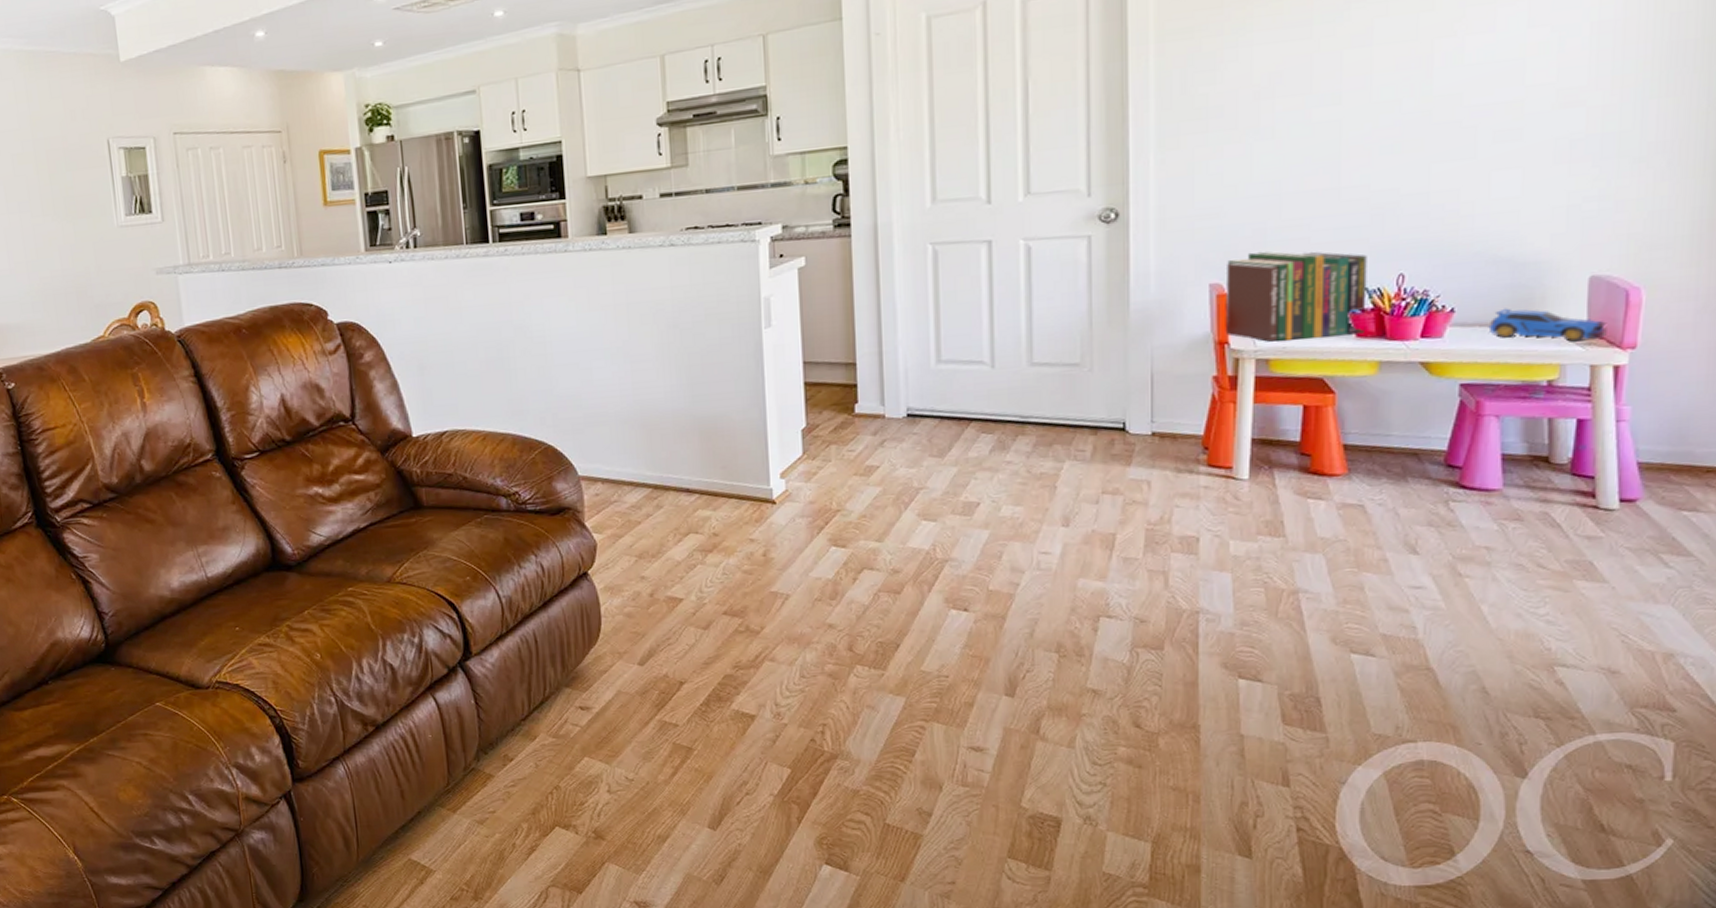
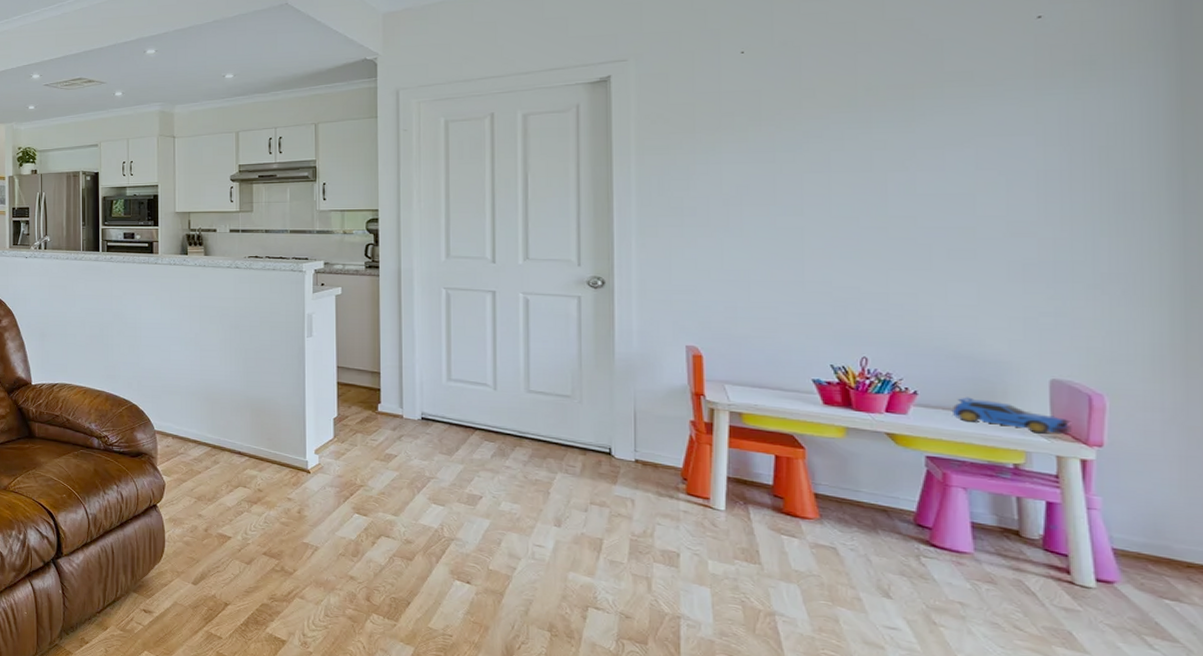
books: present [1227,251,1367,342] -> none [702,324,832,402]

